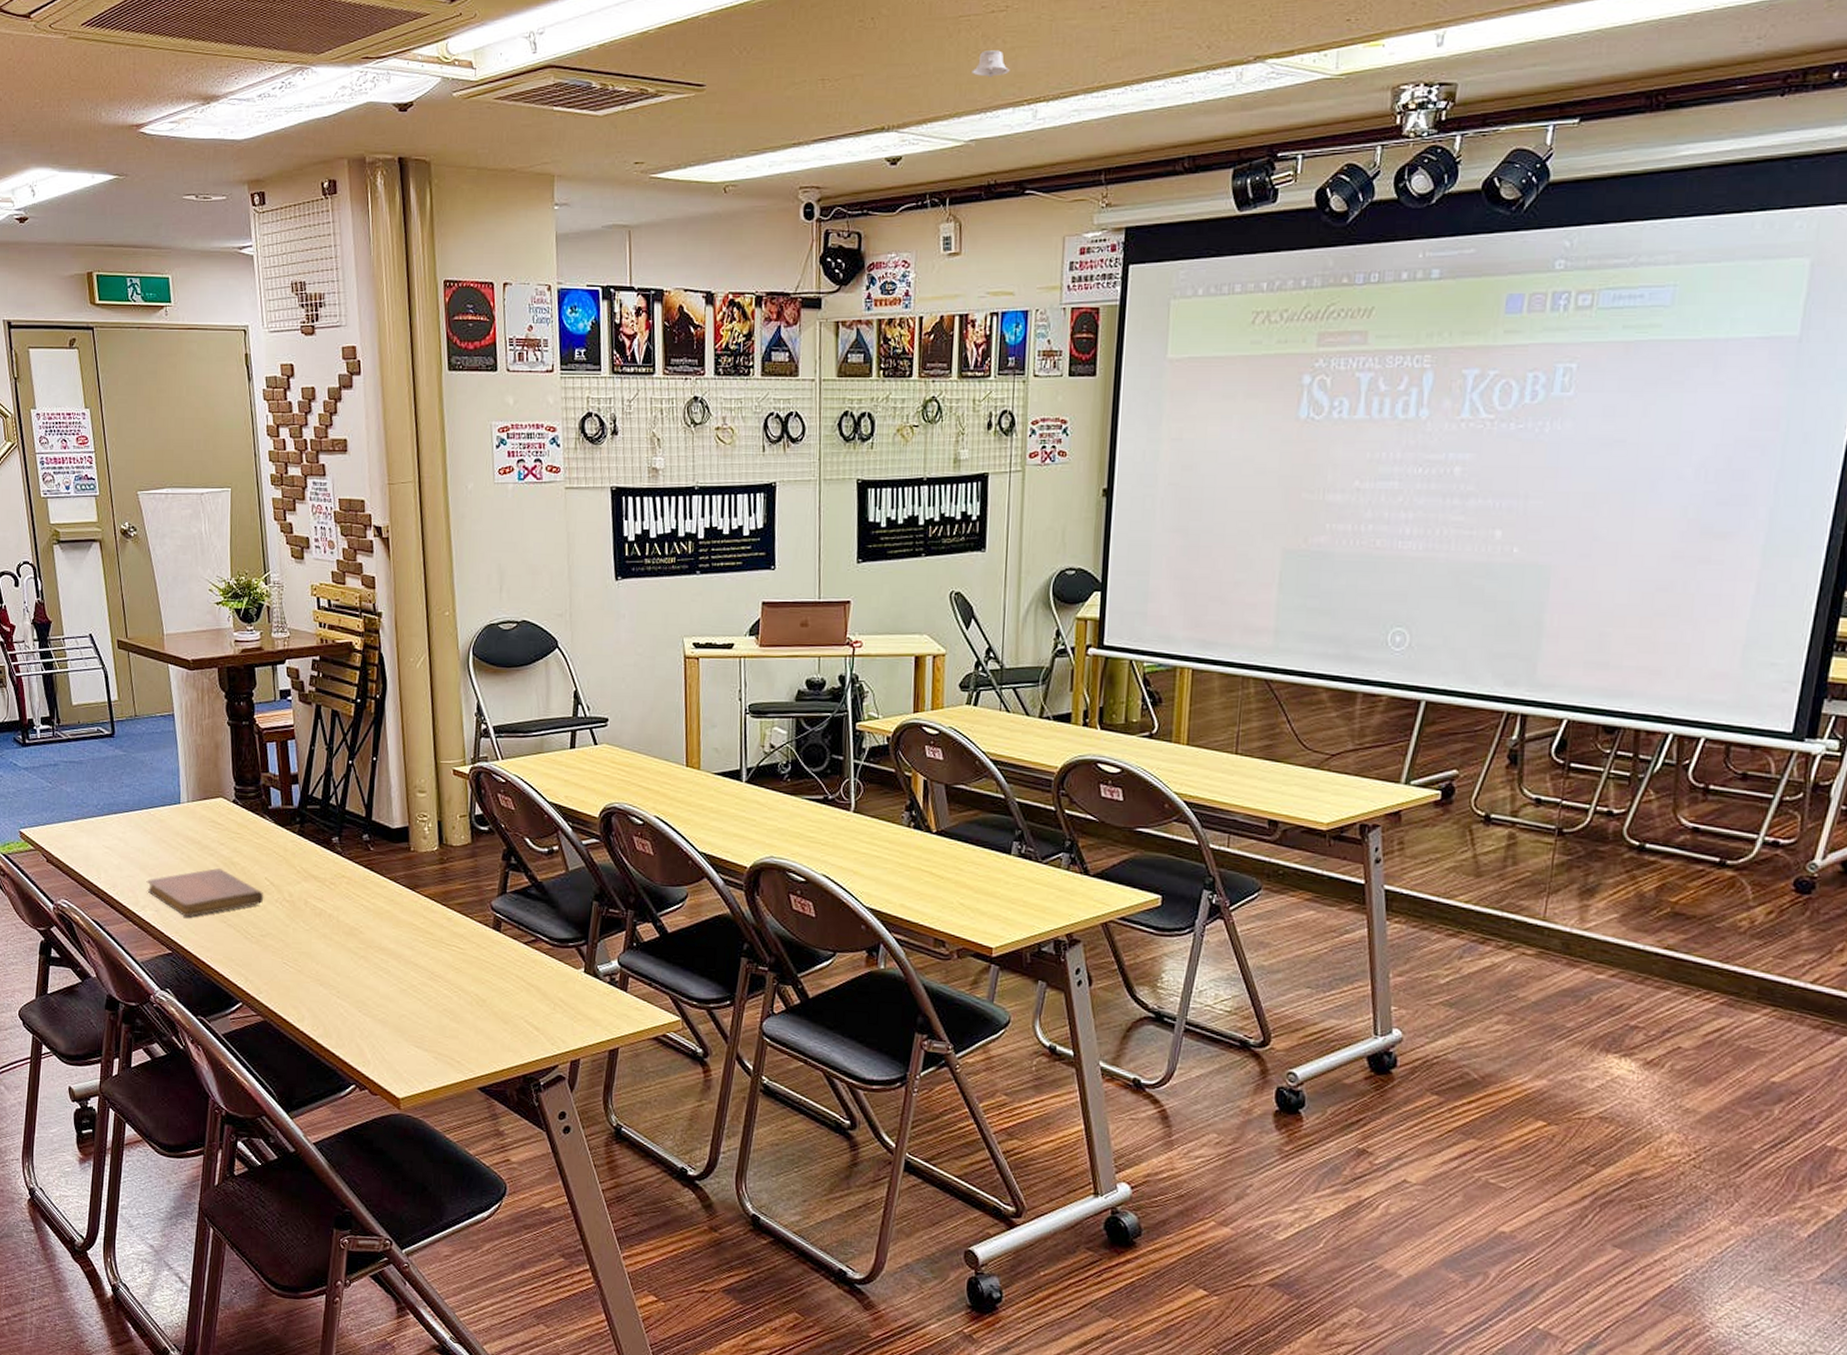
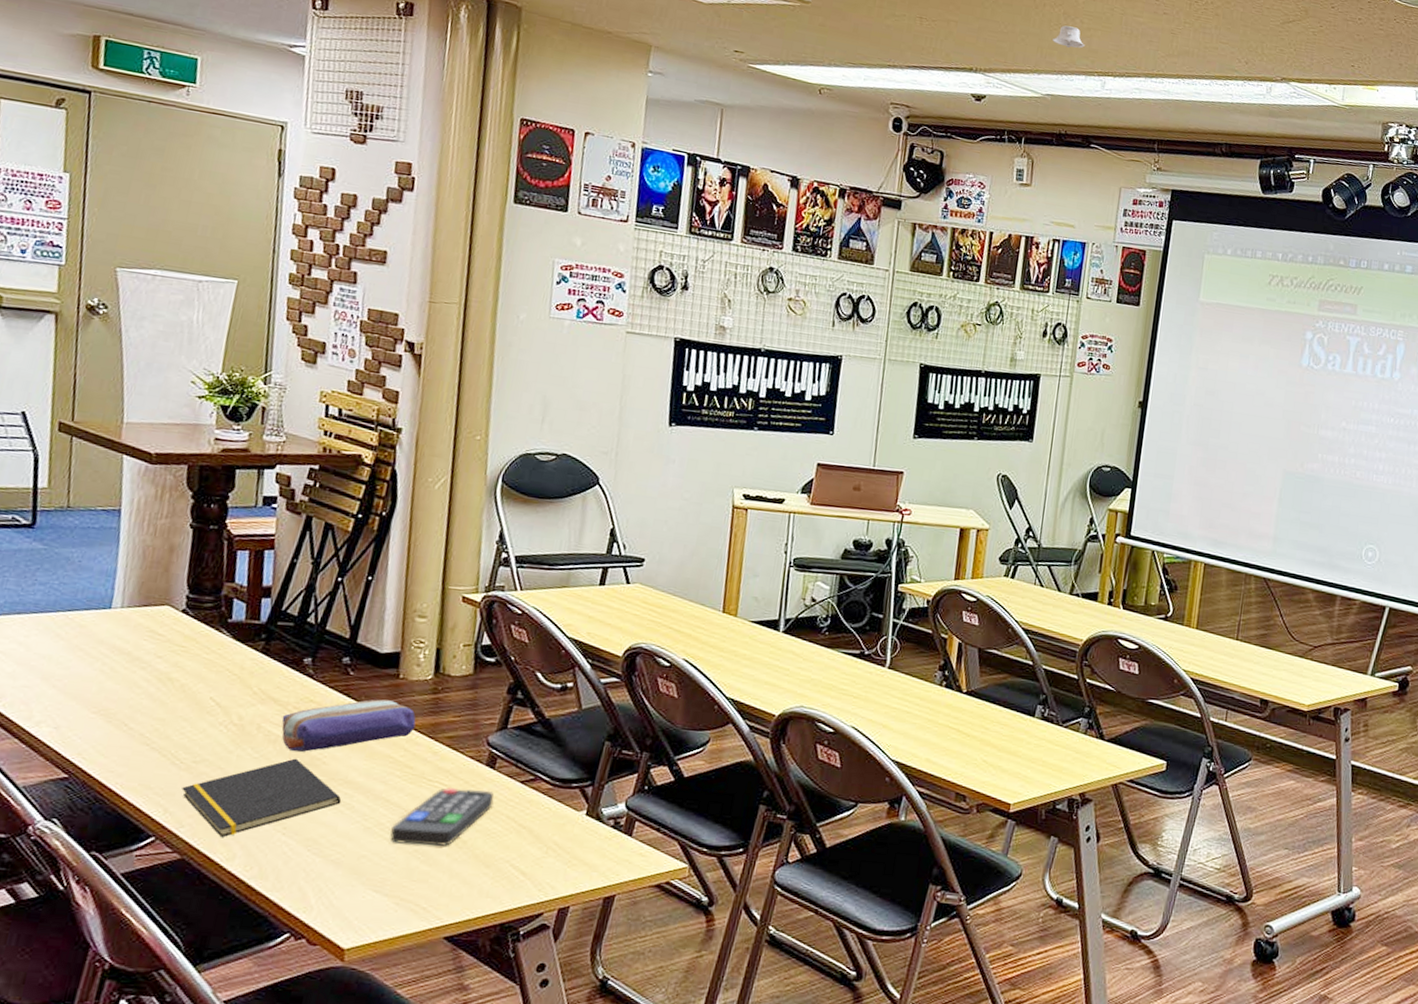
notebook: present [146,867,264,918] -> none [47,683,206,738]
notepad: none [256,929,379,1002] -> present [182,758,342,838]
pencil case: none [322,871,430,923] -> present [281,699,416,752]
remote control: none [422,950,504,1005] -> present [390,786,494,846]

